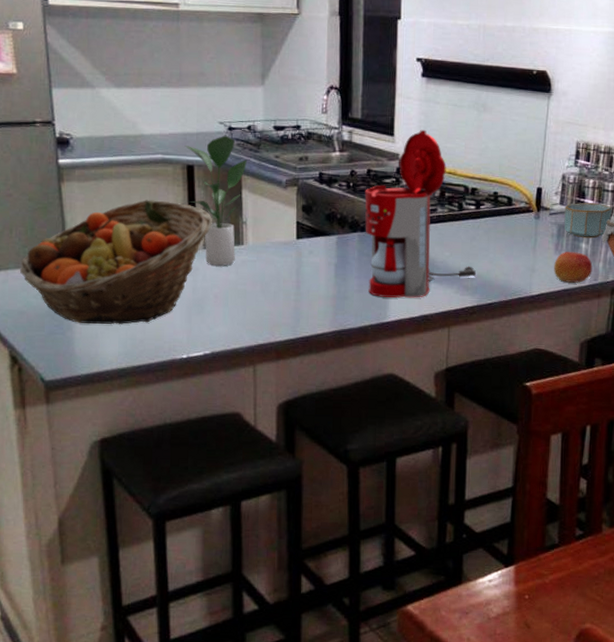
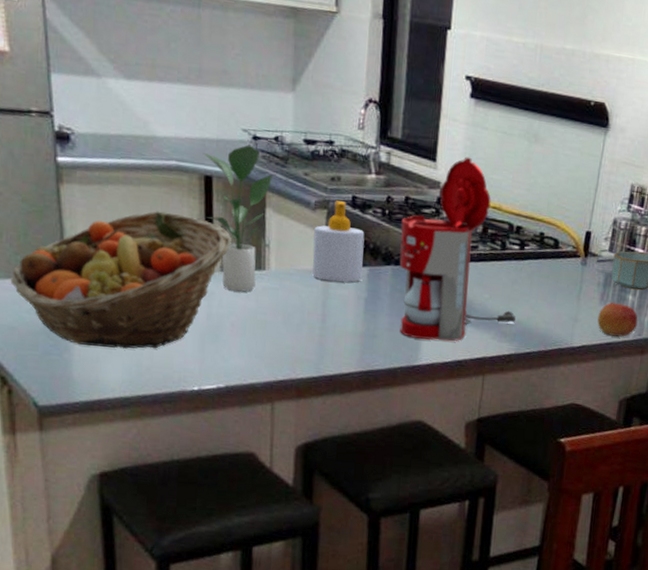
soap bottle: none [285,178,332,251] -> present [312,200,365,282]

